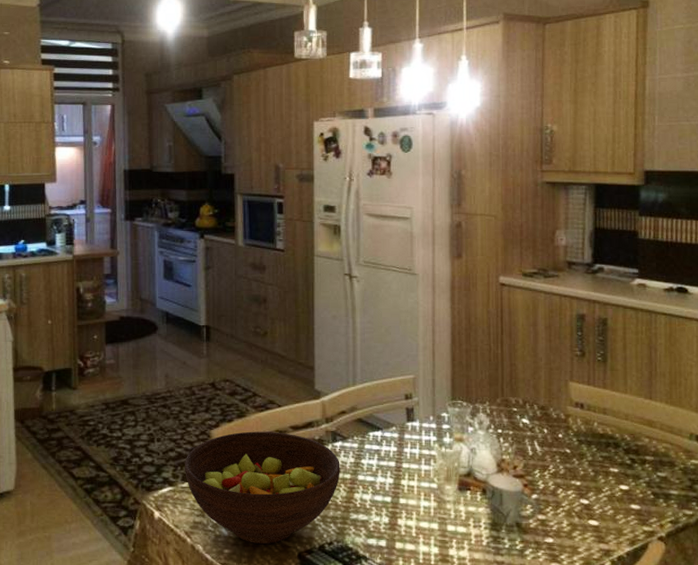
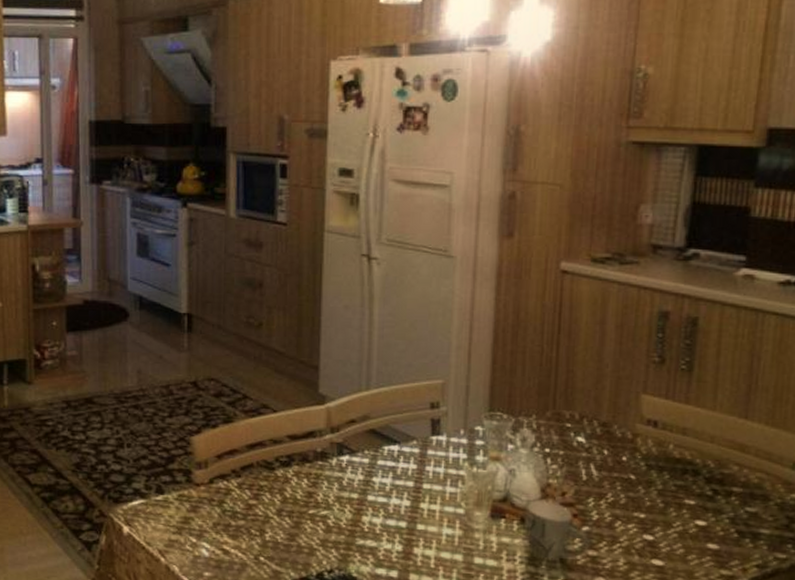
fruit bowl: present [185,431,340,544] -> none [159,439,346,568]

